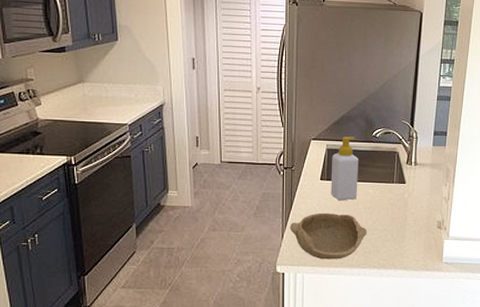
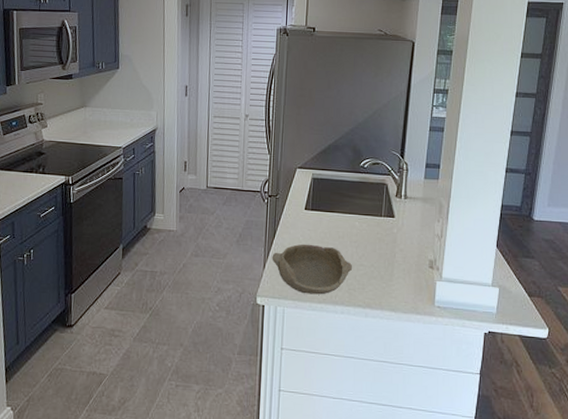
soap bottle: present [331,137,358,200] -> none [315,166,345,232]

